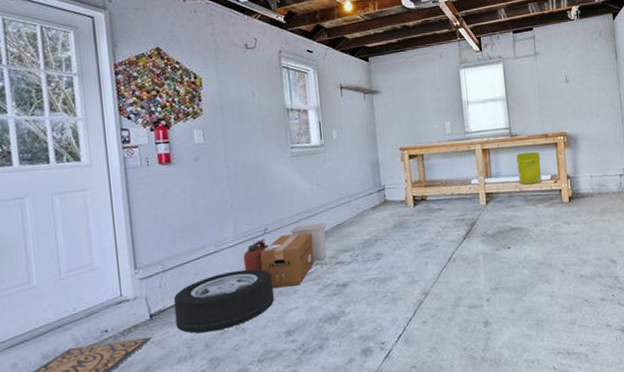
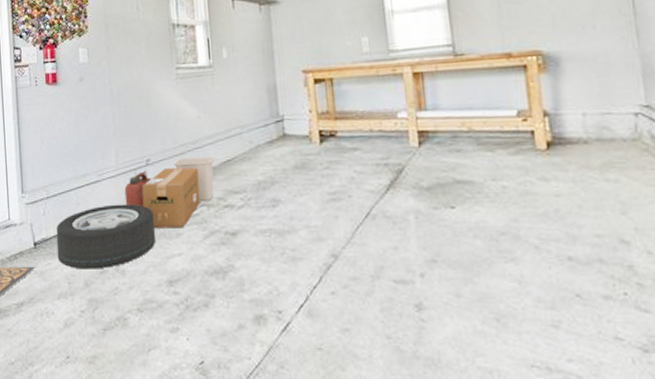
bucket: present [516,152,541,185] -> none [463,77,502,122]

